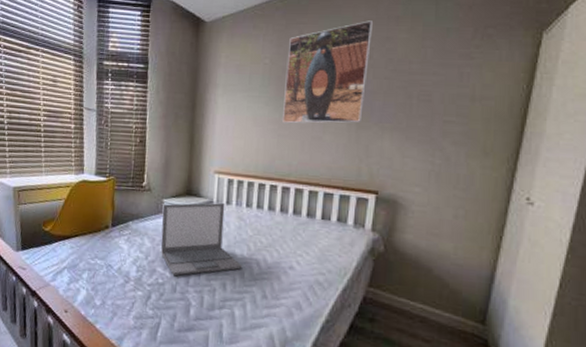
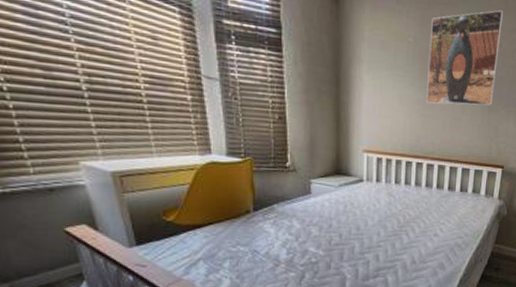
laptop: present [161,202,243,276] -> none [310,180,393,254]

